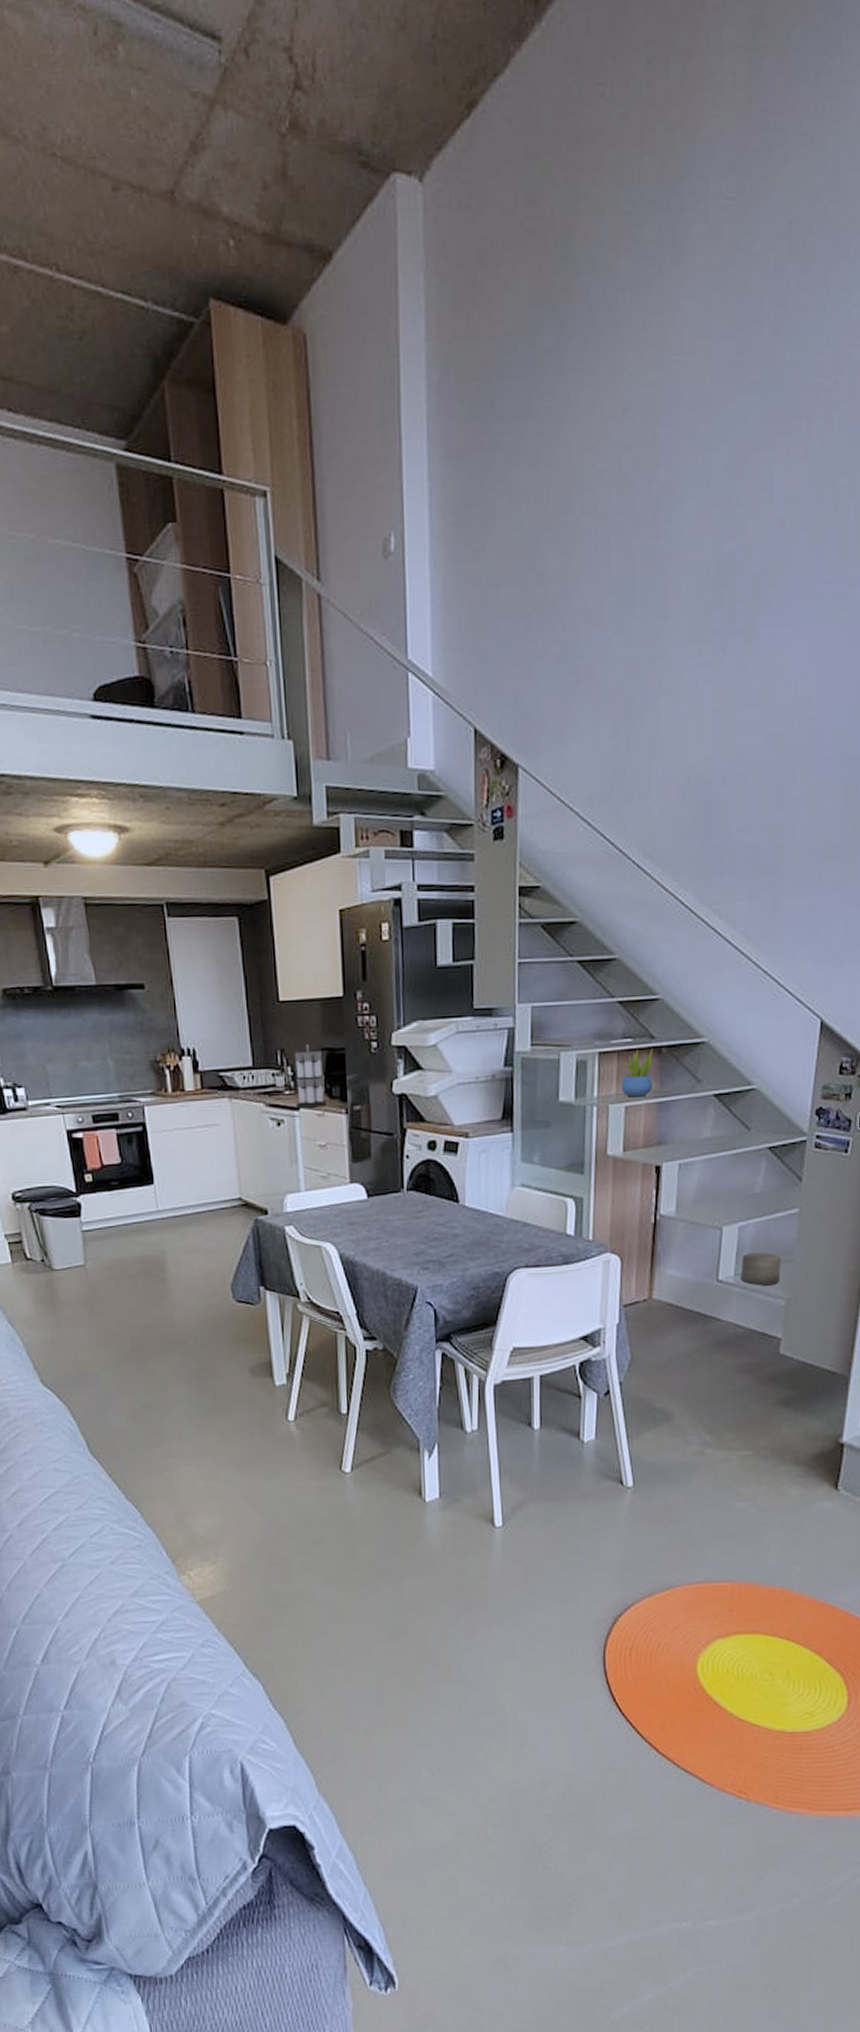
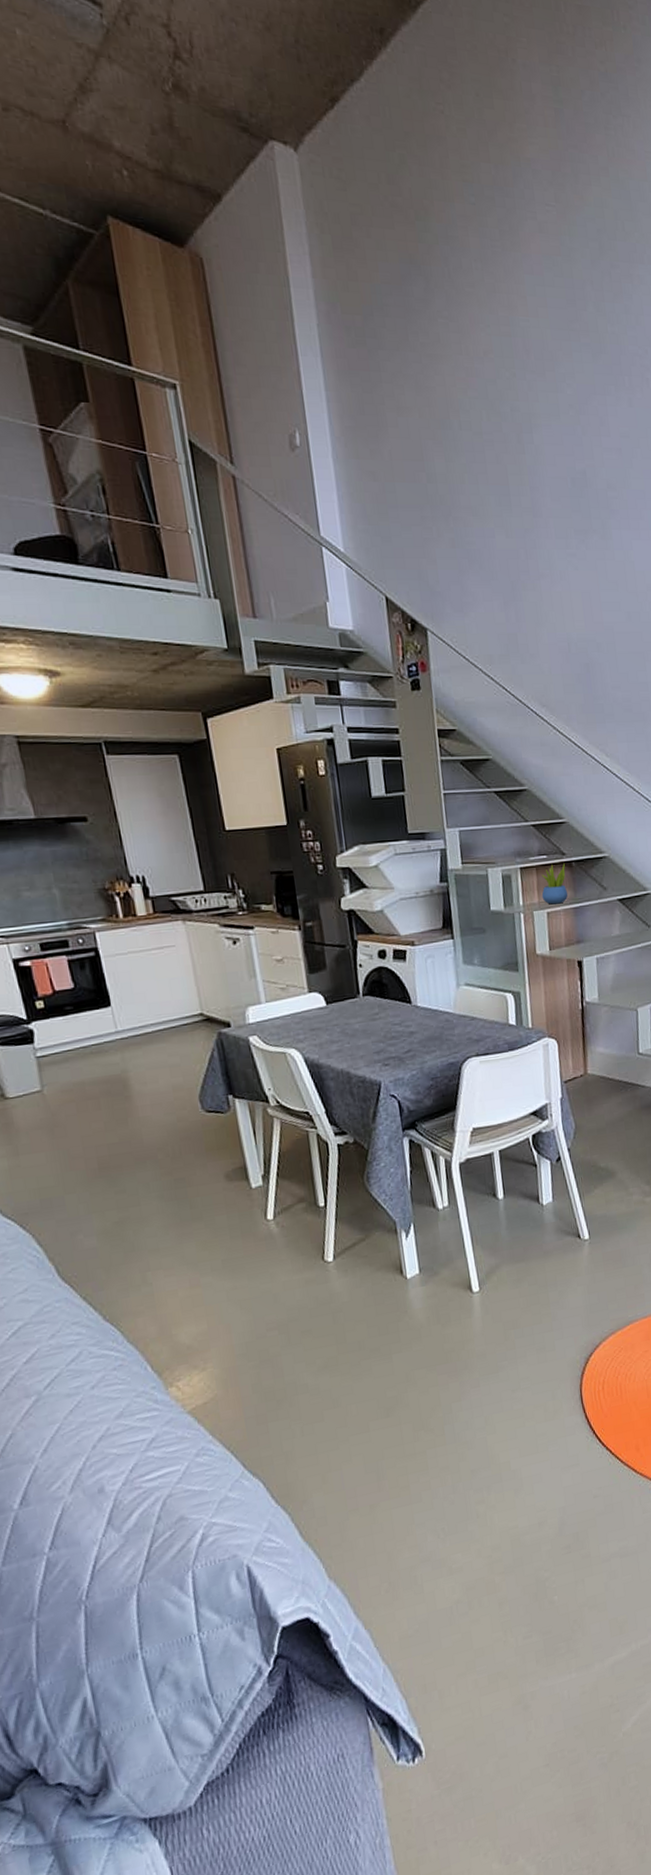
spice rack: present [294,1044,327,1108] -> none [244,869,280,927]

